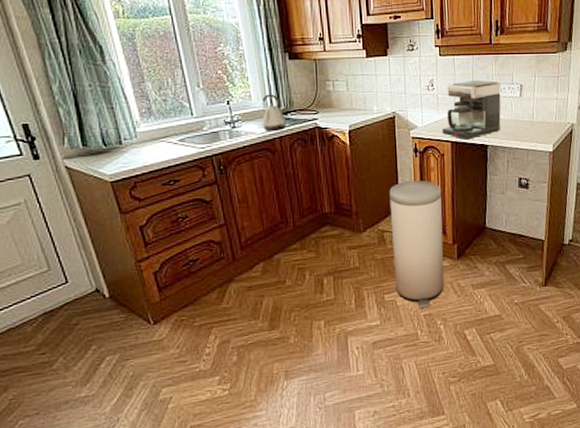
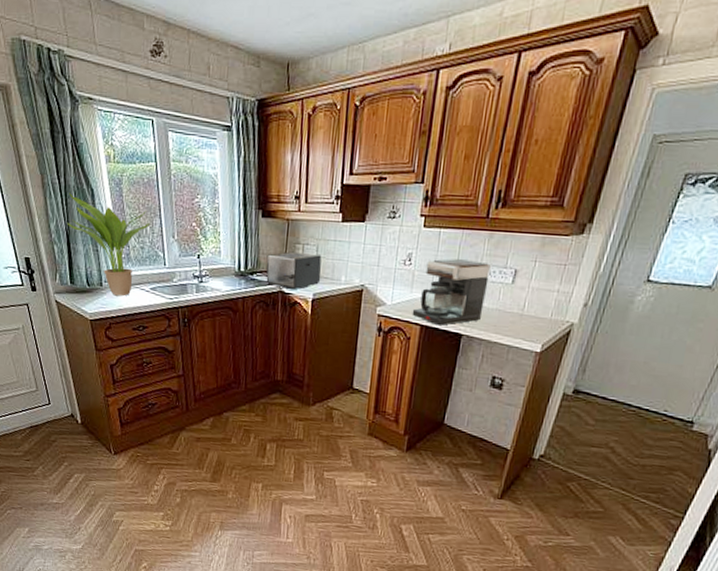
potted plant: none [72,50,171,153] -> present [67,192,150,297]
kettle: present [261,94,287,132] -> none [227,251,252,292]
toaster: none [299,88,355,125] -> present [266,251,322,290]
pedal bin: present [389,180,444,308] -> none [336,360,402,494]

